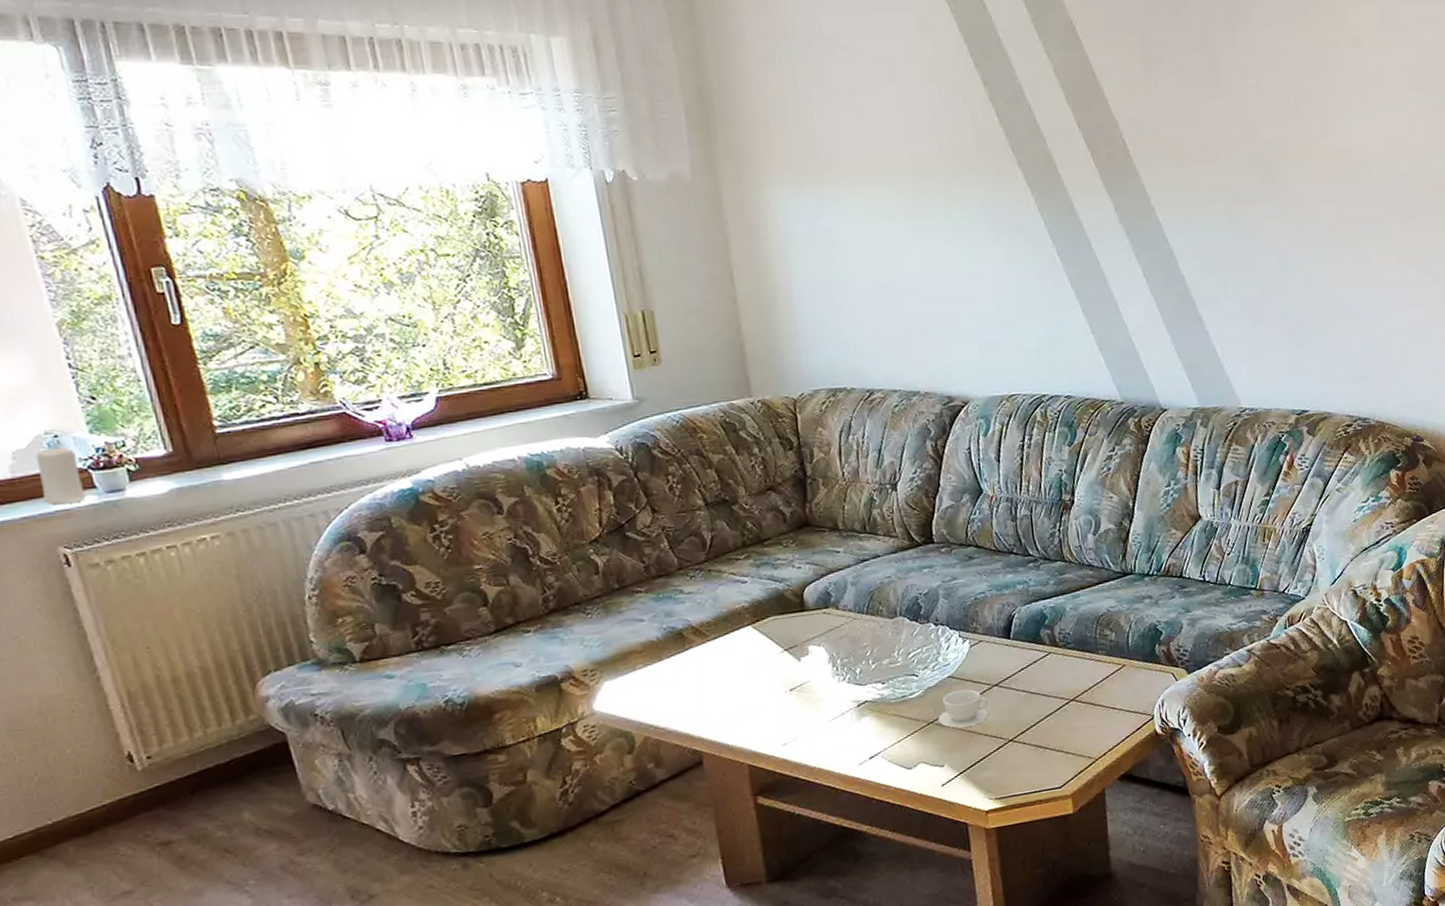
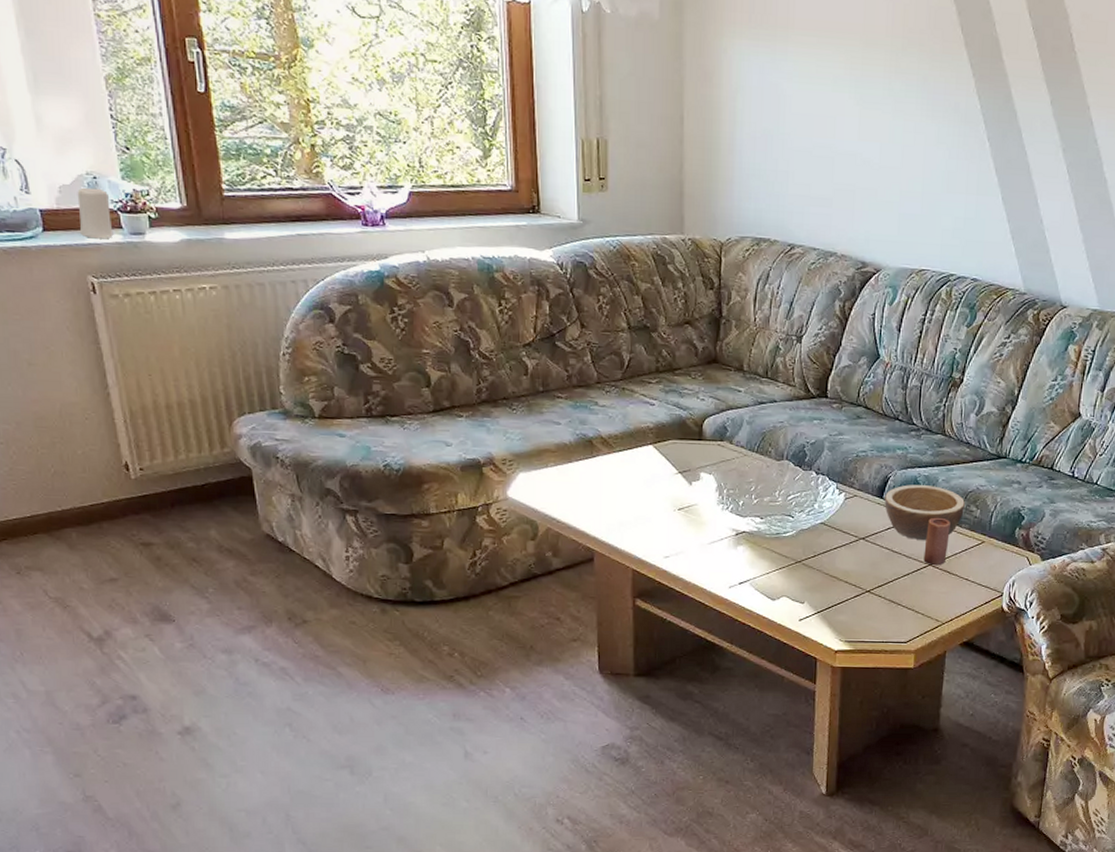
teacup: present [937,689,989,728] -> none [805,537,853,571]
bowl: none [1012,616,1099,677] -> present [884,484,965,541]
candle: none [1062,647,1088,700] -> present [923,517,950,565]

